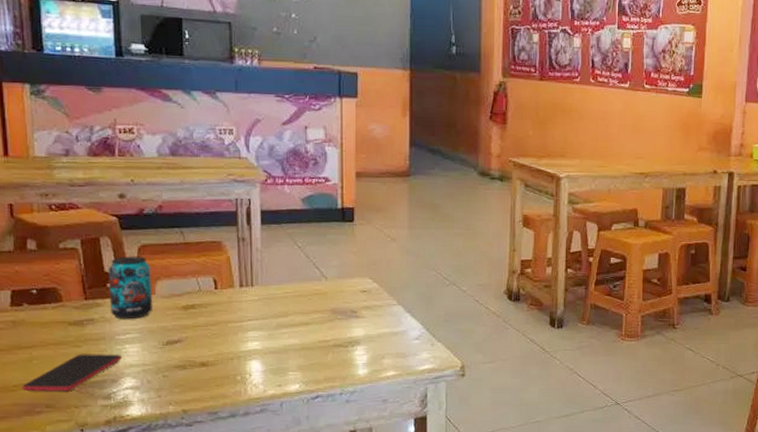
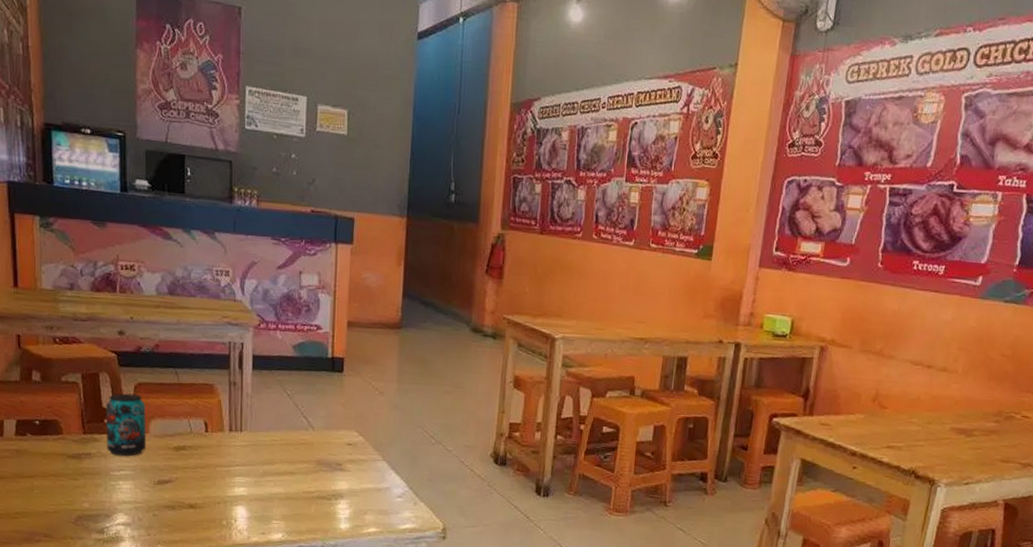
smartphone: present [22,354,122,392] -> none [23,487,115,523]

